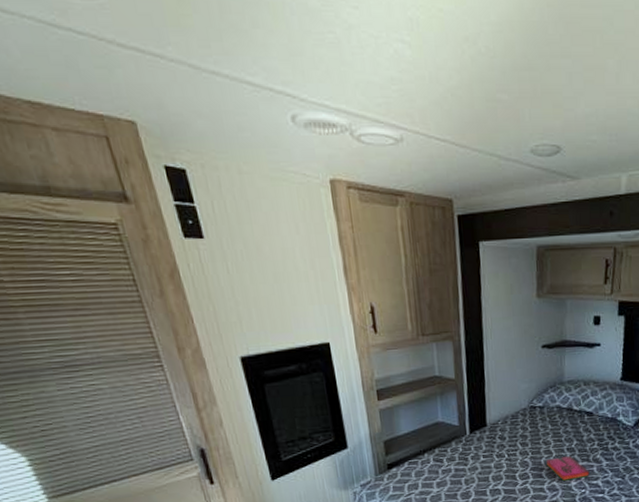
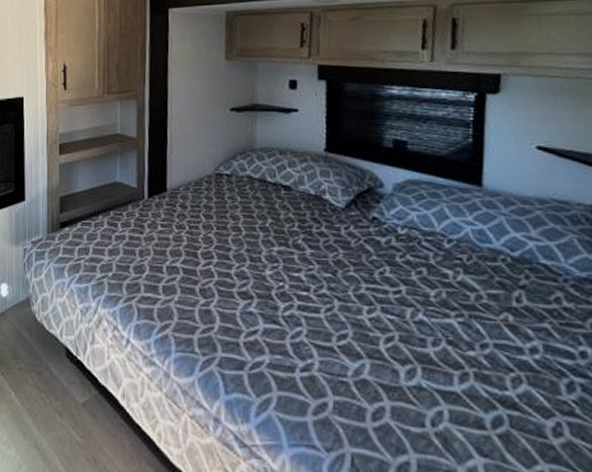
hardback book: present [546,456,589,481] -> none [234,237,289,268]

